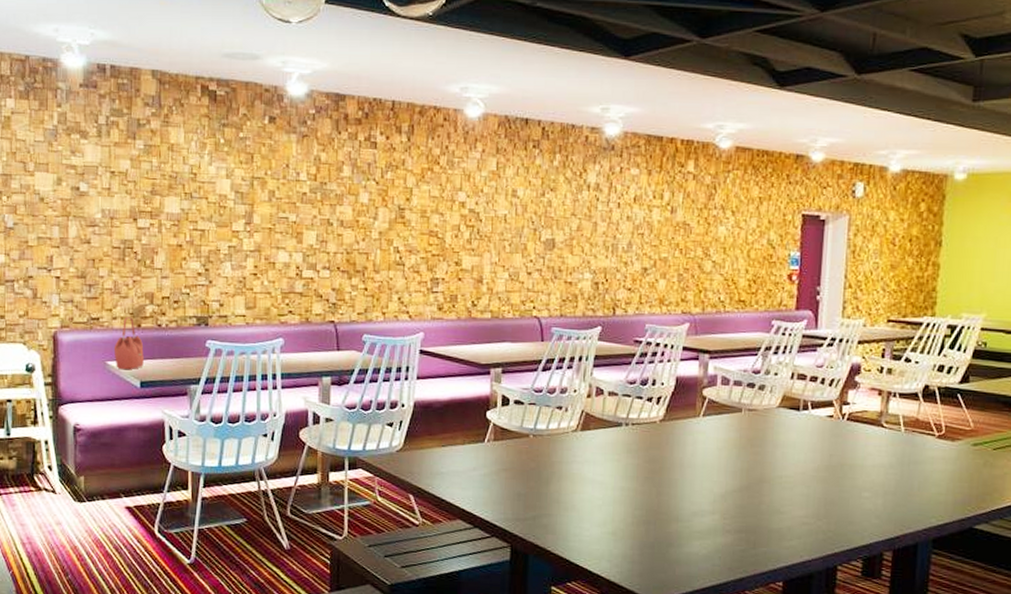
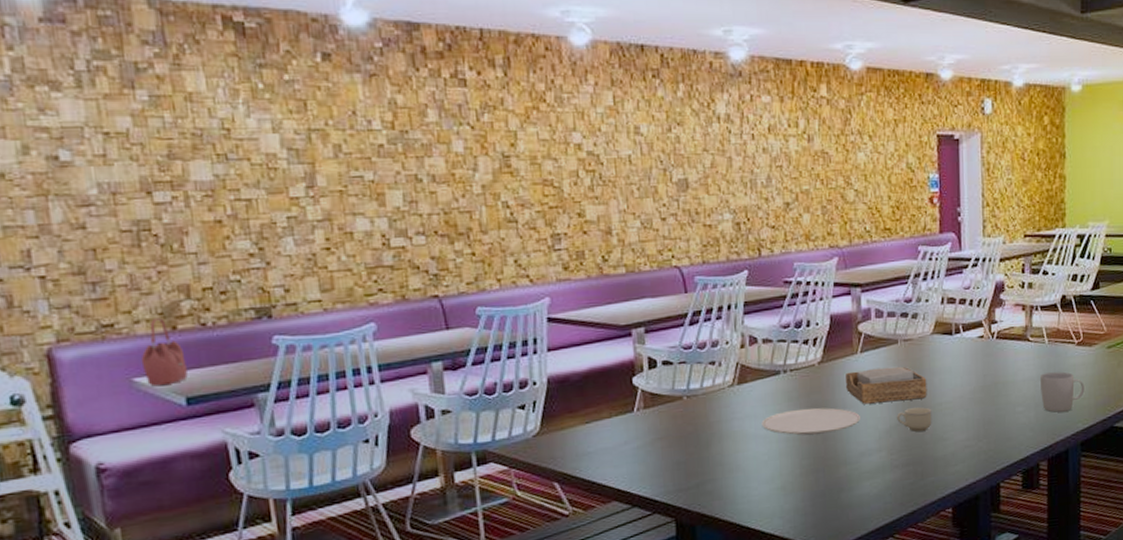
plate: none [599,461,696,488] -> present [761,407,860,436]
napkin holder: none [684,433,768,470] -> present [844,366,927,404]
cup: none [734,477,771,502] -> present [897,407,932,432]
mug: none [891,462,943,505] -> present [1040,371,1085,413]

